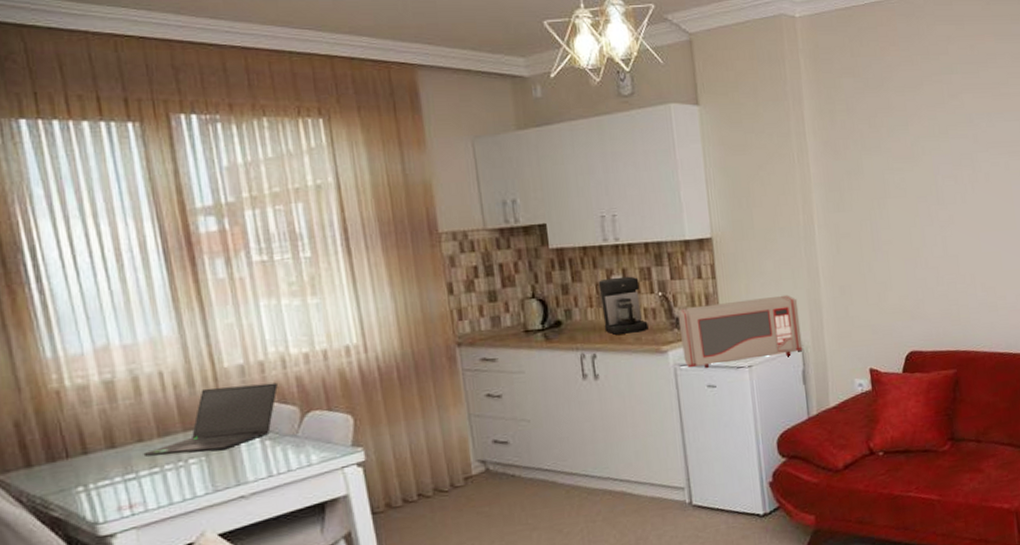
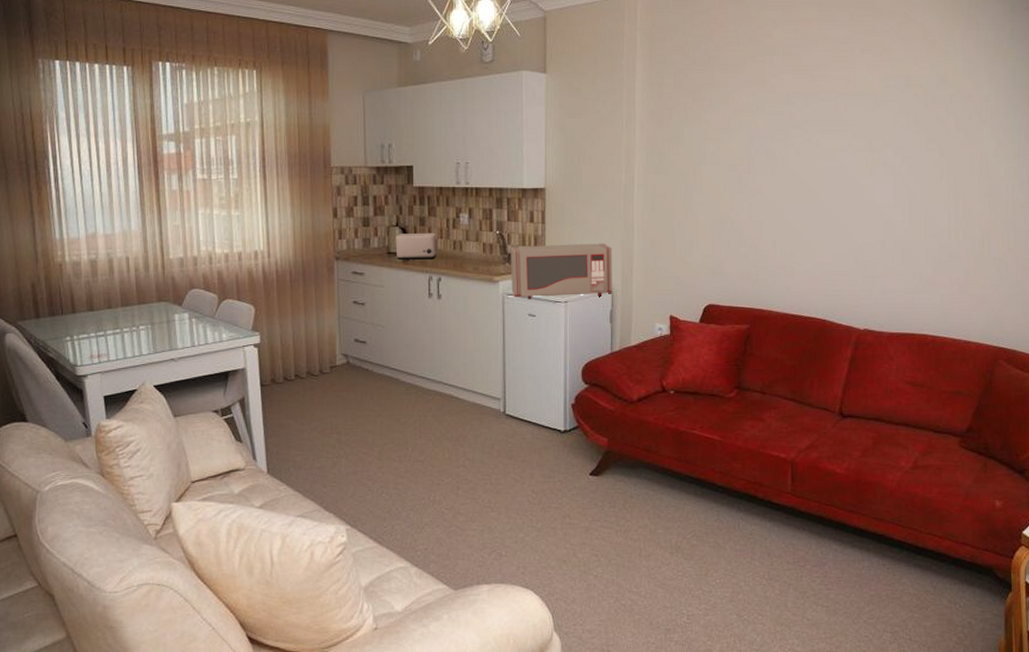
laptop: present [143,382,278,457] -> none [110,274,205,322]
toaster: none [533,301,589,338] -> present [395,232,438,259]
coffee maker: present [598,276,649,336] -> none [449,215,485,264]

